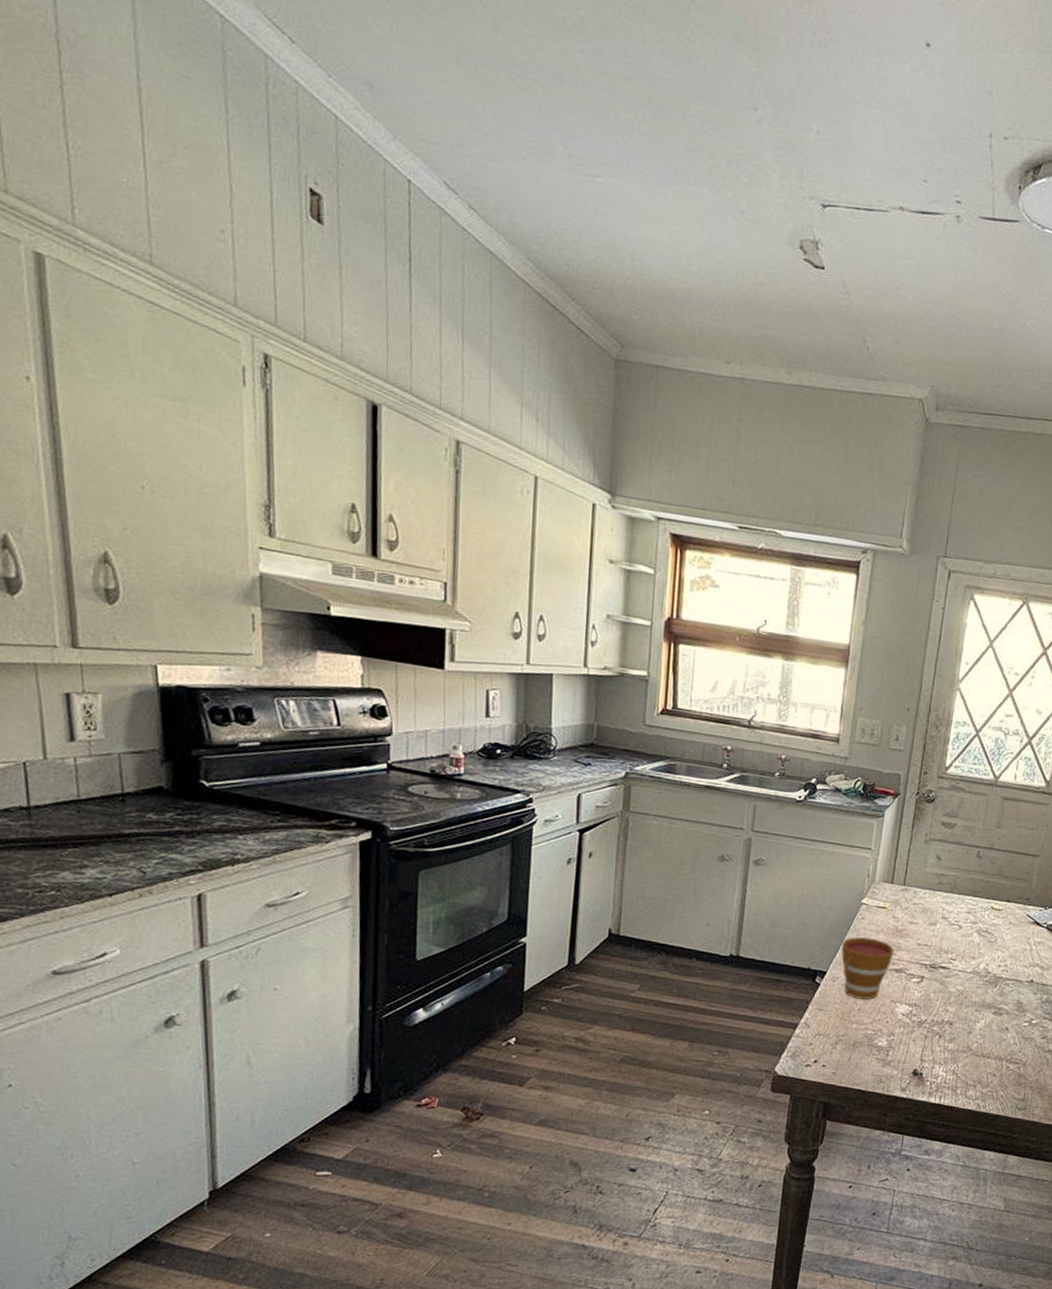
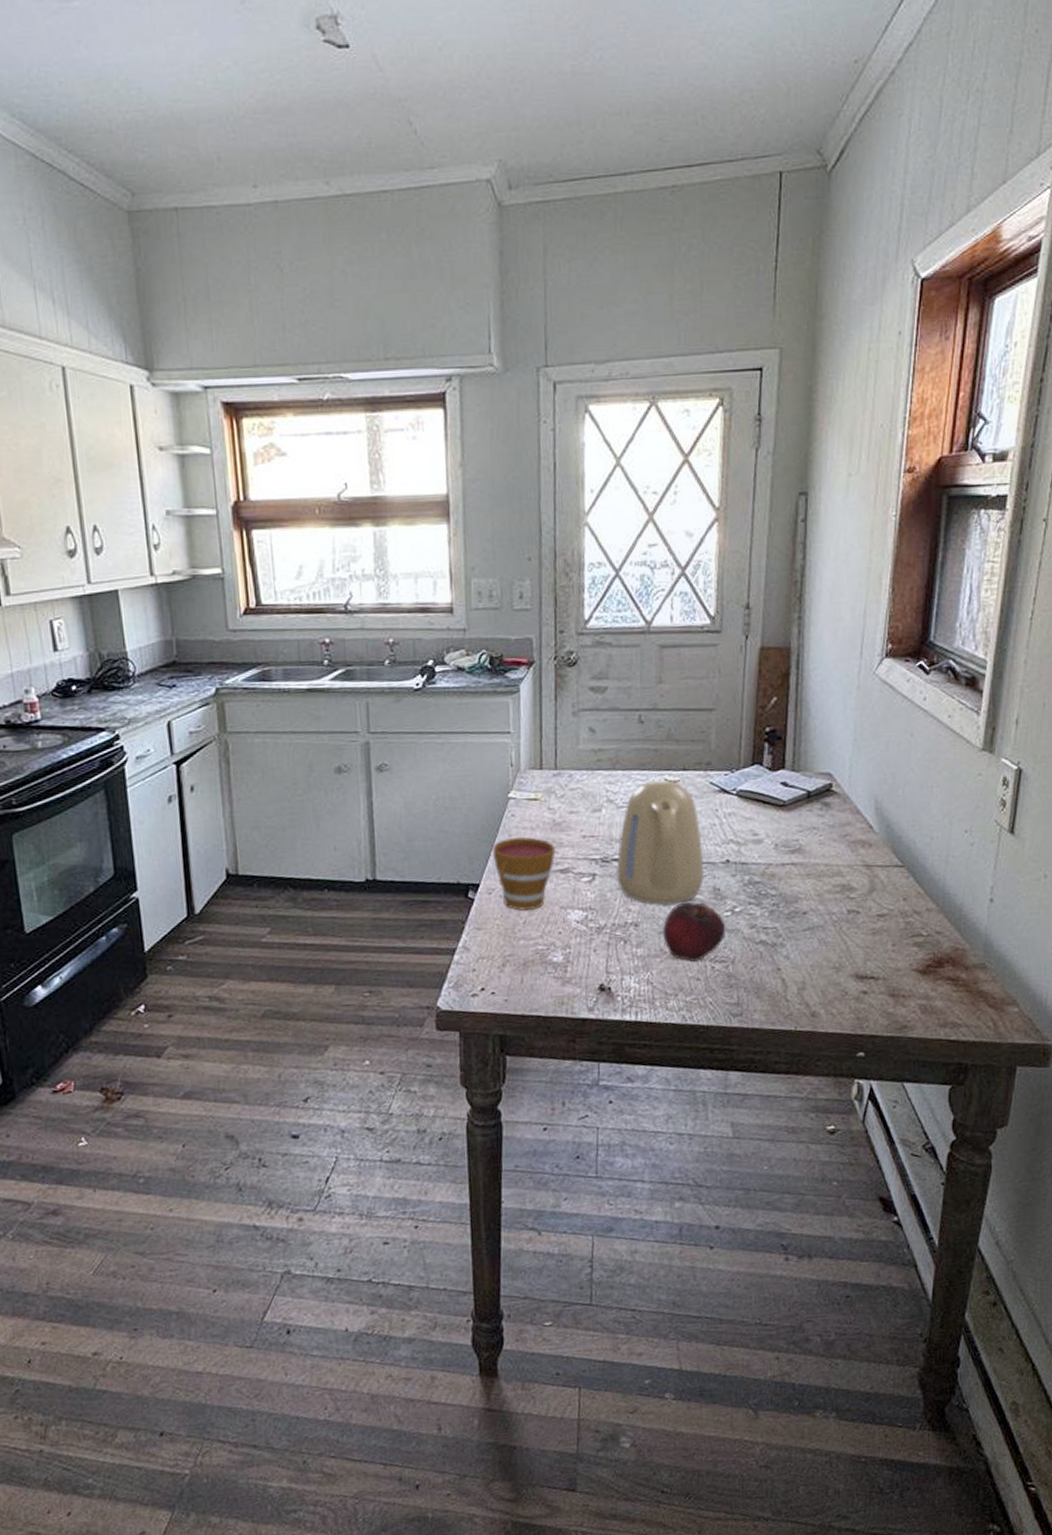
kettle: none [940,906,1014,1011] -> present [615,780,705,905]
fruit: none [971,1010,1023,1060] -> present [663,902,726,962]

